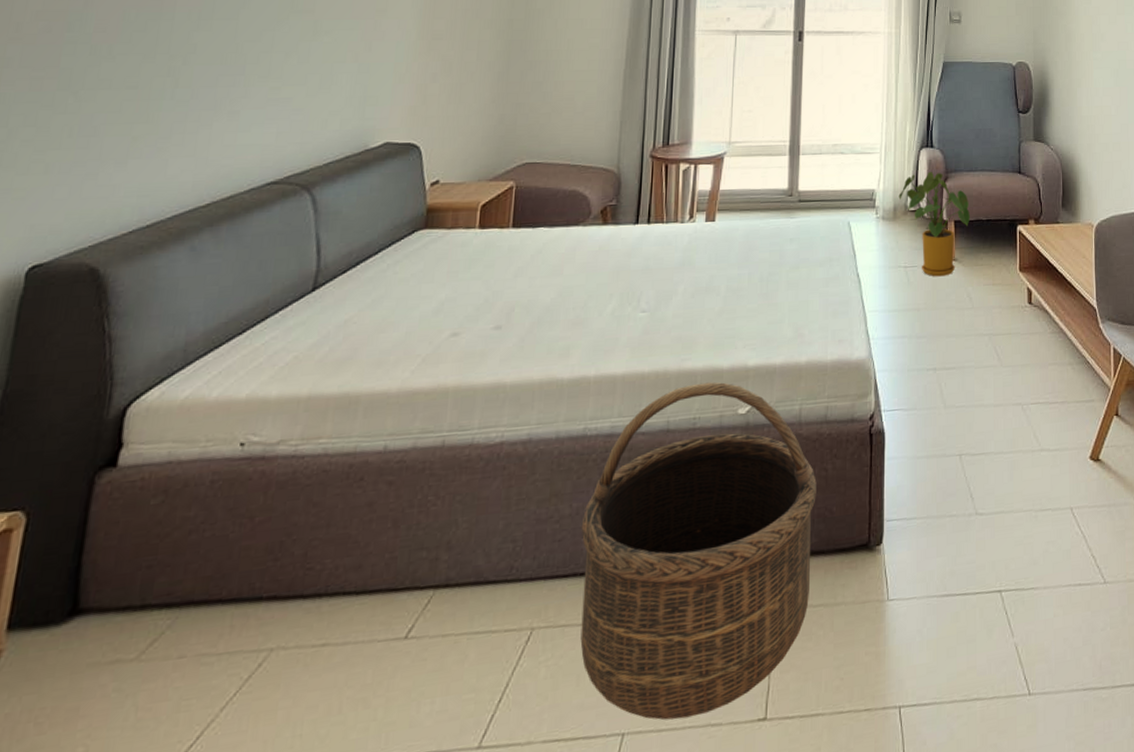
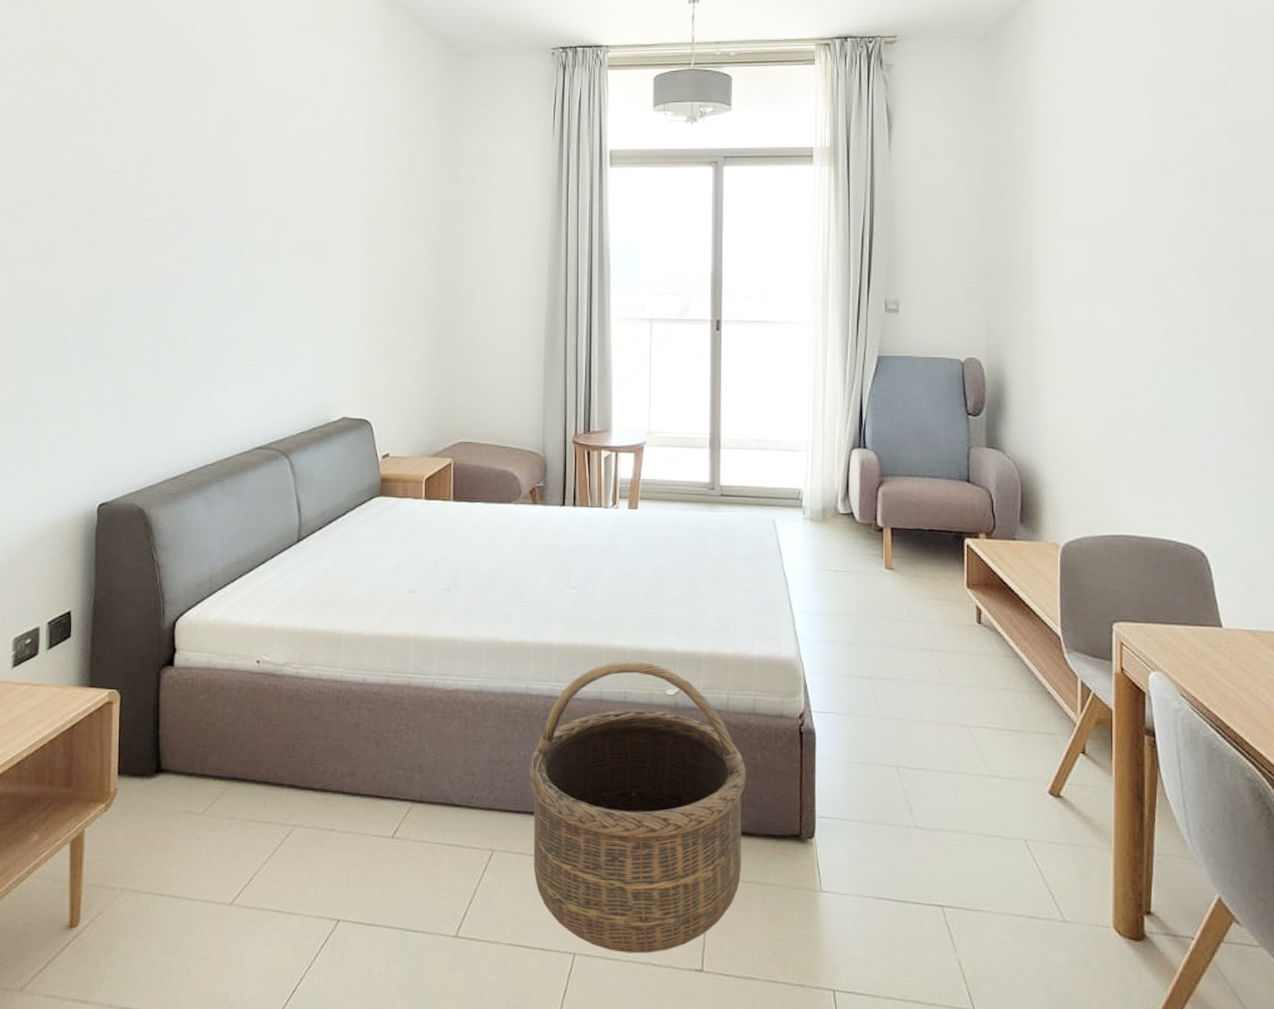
house plant: present [898,171,970,277] -> none [827,473,909,585]

